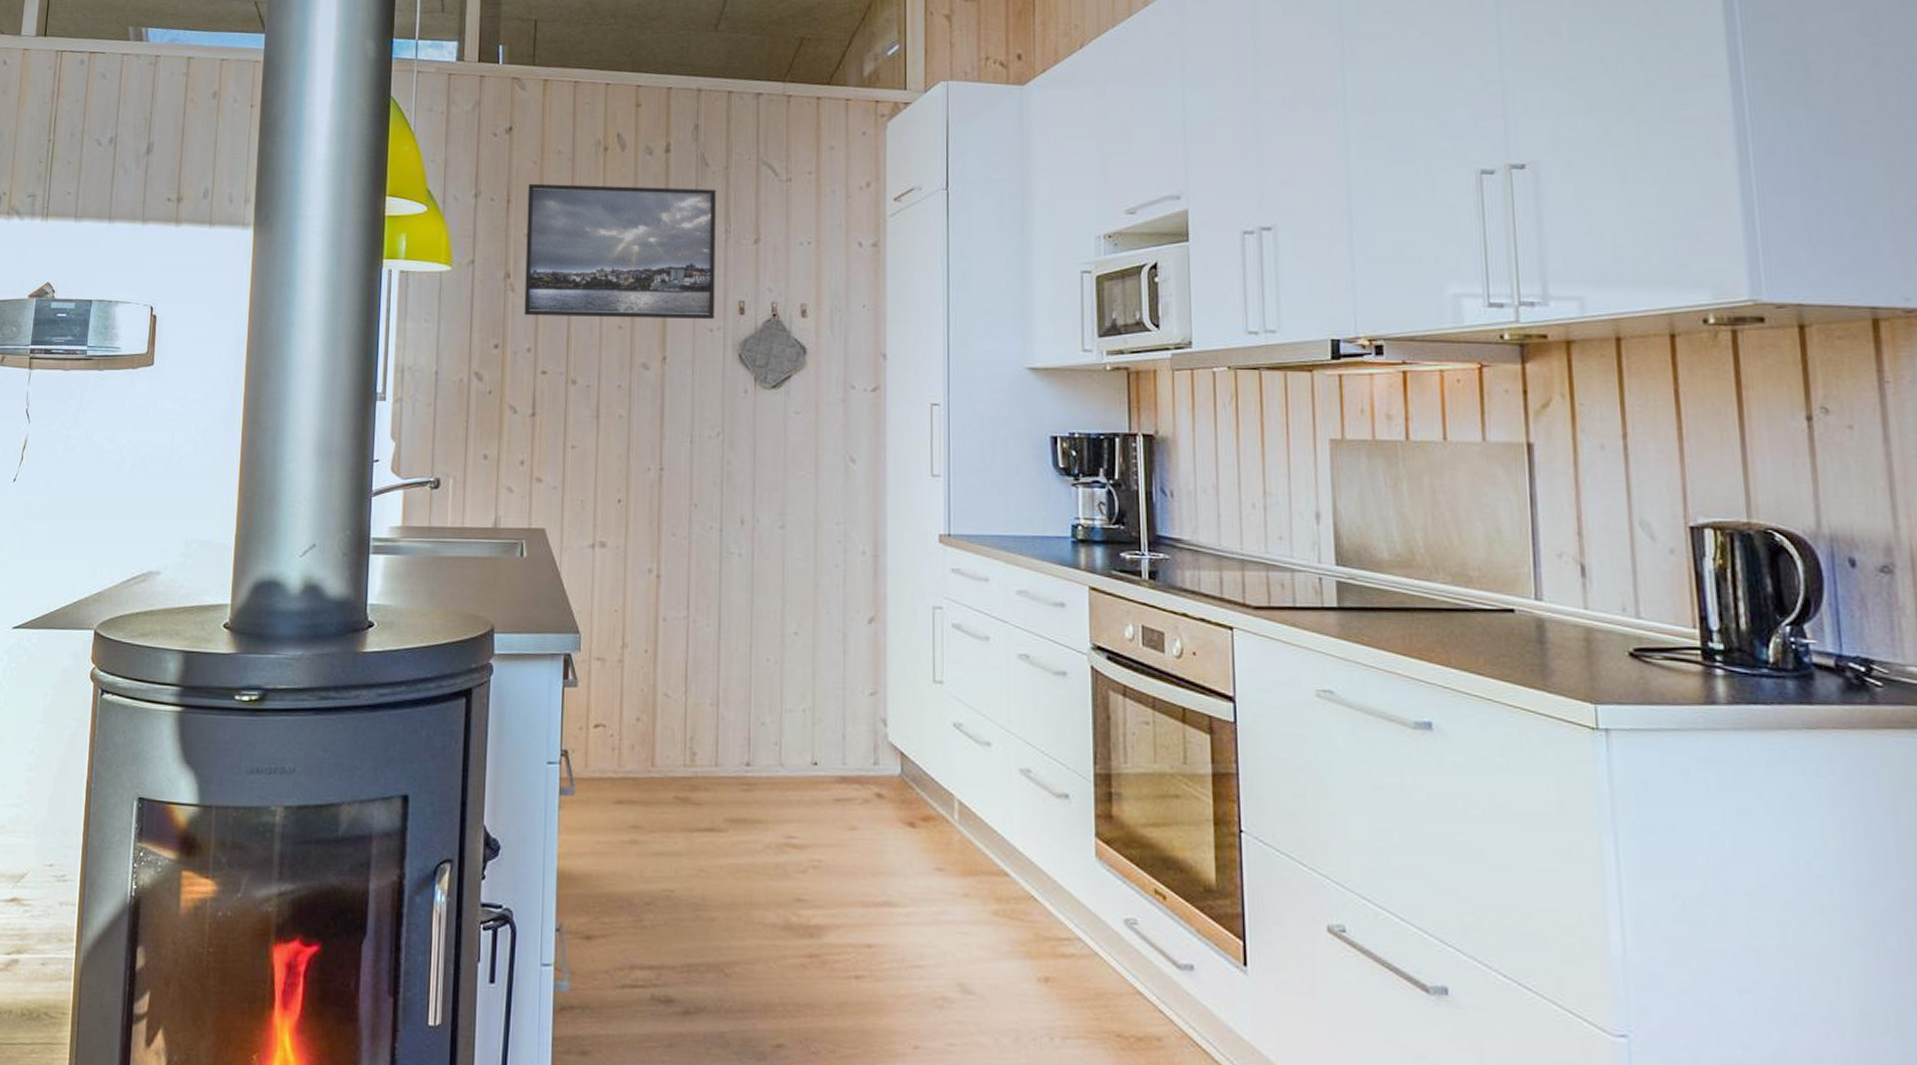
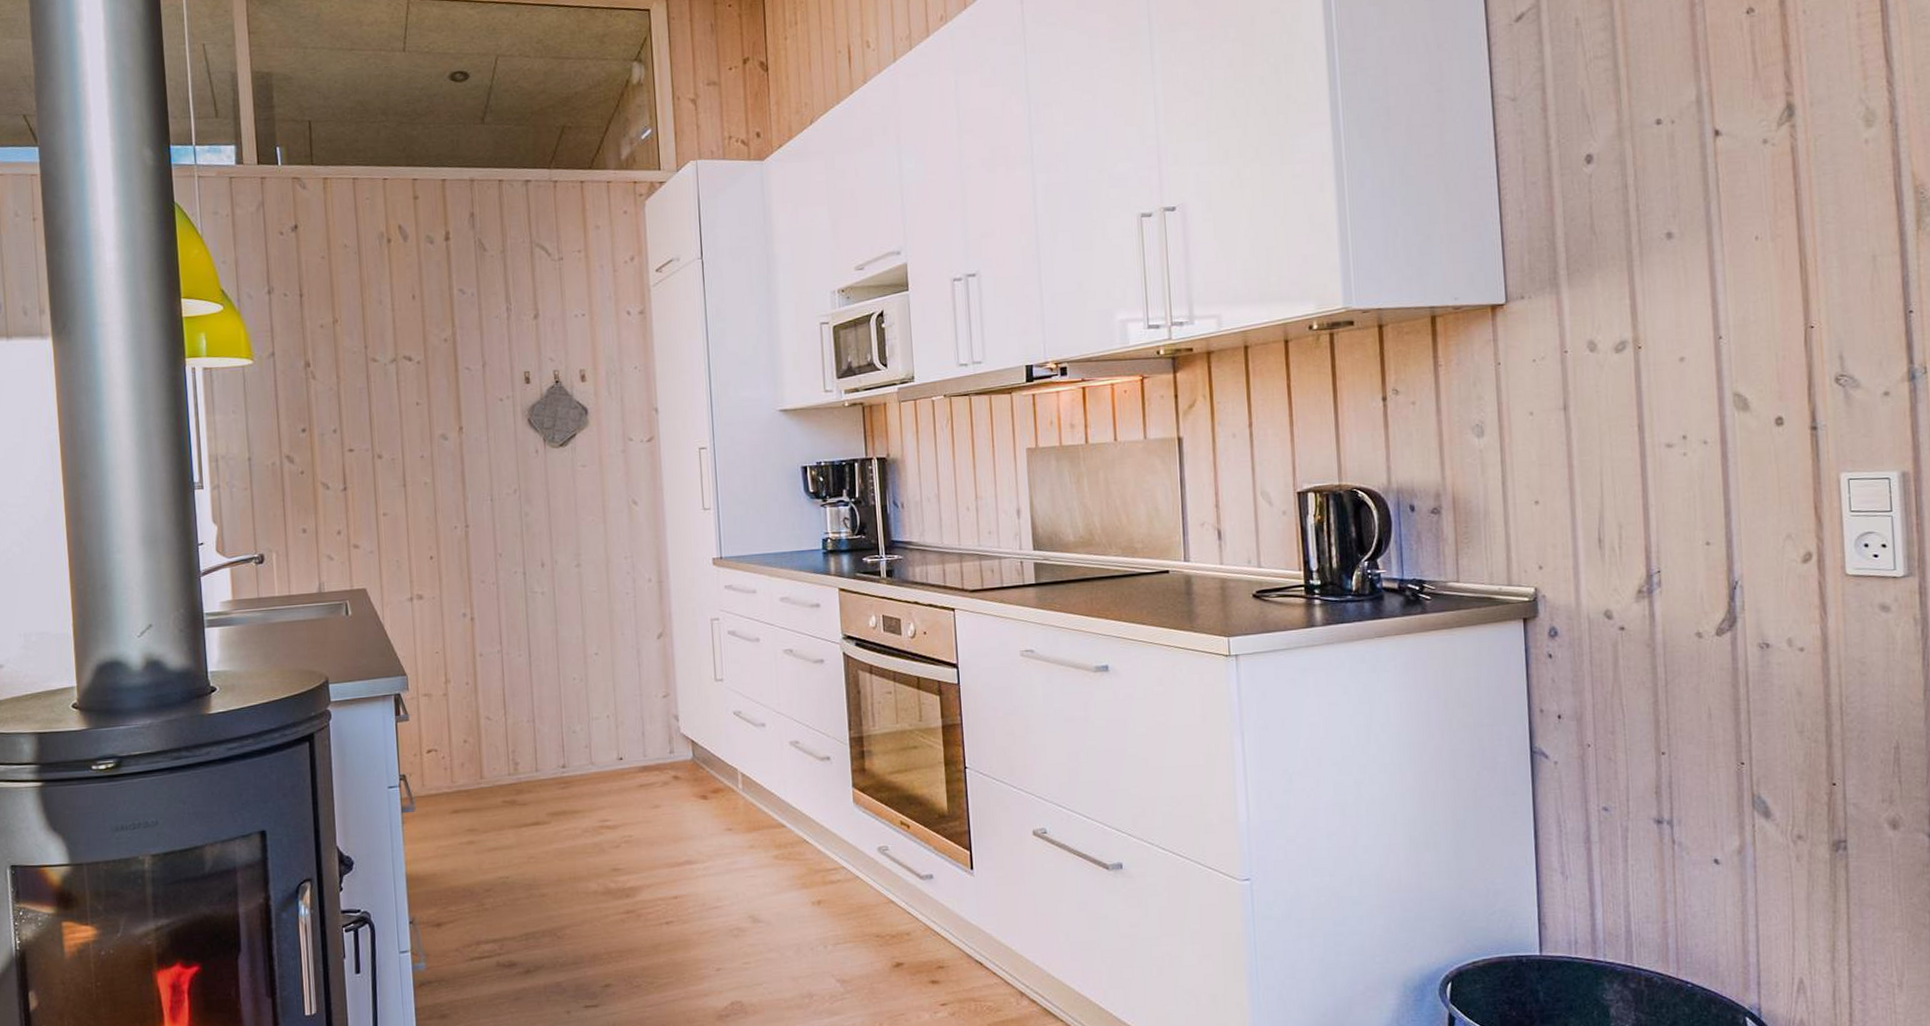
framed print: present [524,183,716,320] -> none [318,271,503,401]

